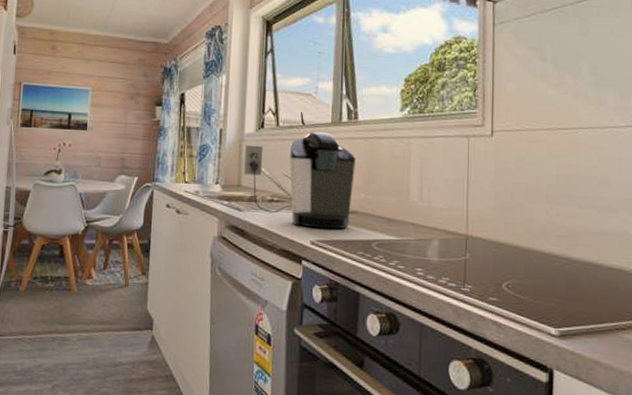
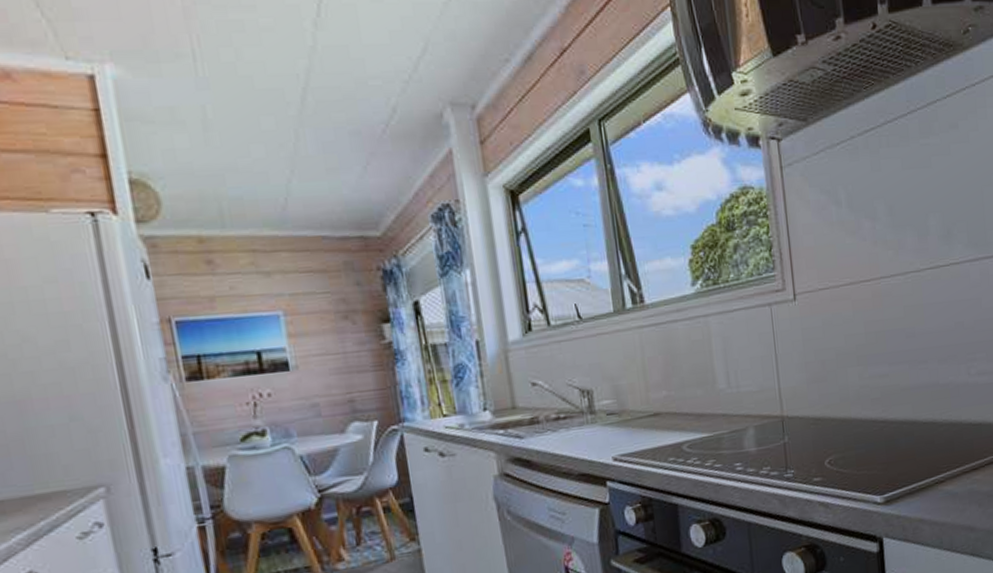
coffee maker: present [244,132,356,230] -> none [513,325,654,443]

